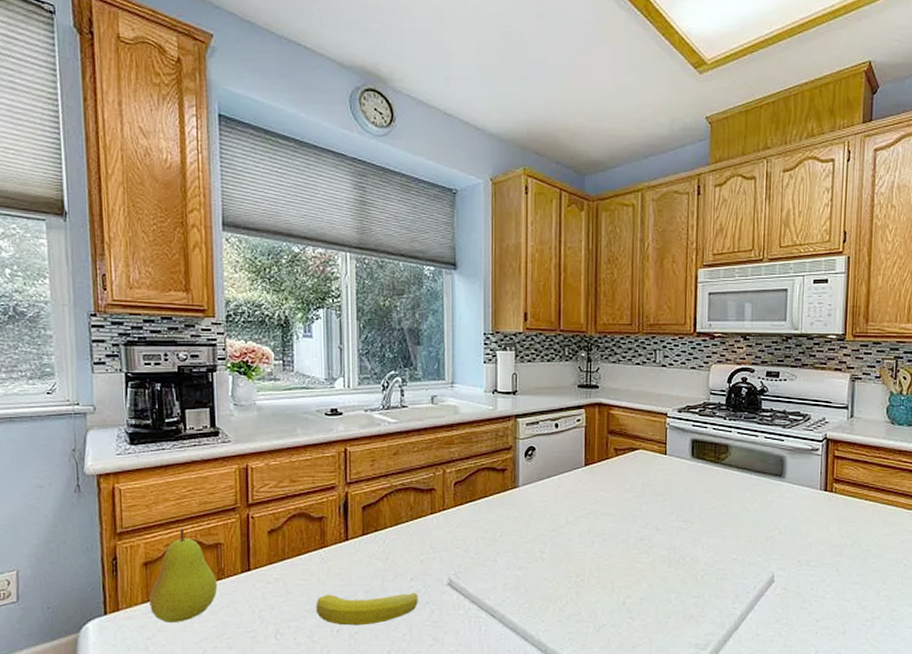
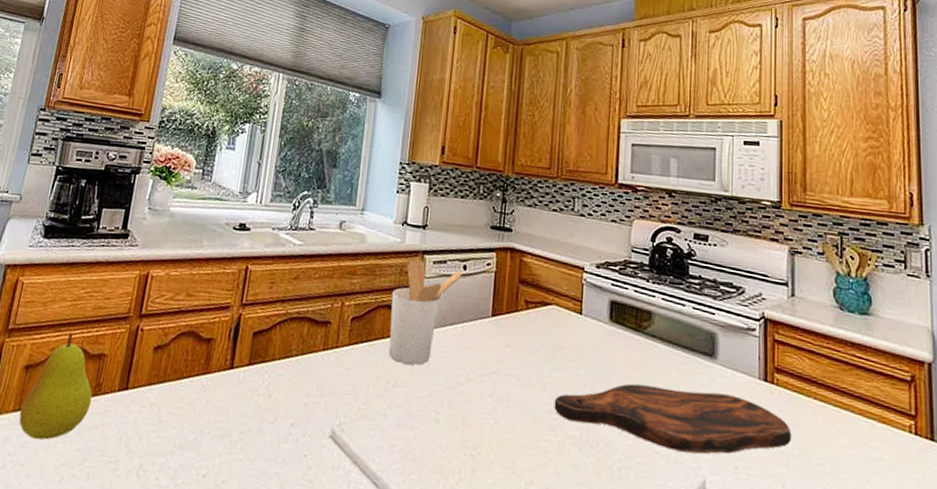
banana: present [315,592,418,626] -> none [185,429,296,474]
utensil holder: none [490,424,554,516] -> present [389,260,462,365]
cutting board: none [645,506,846,555] -> present [554,383,792,454]

